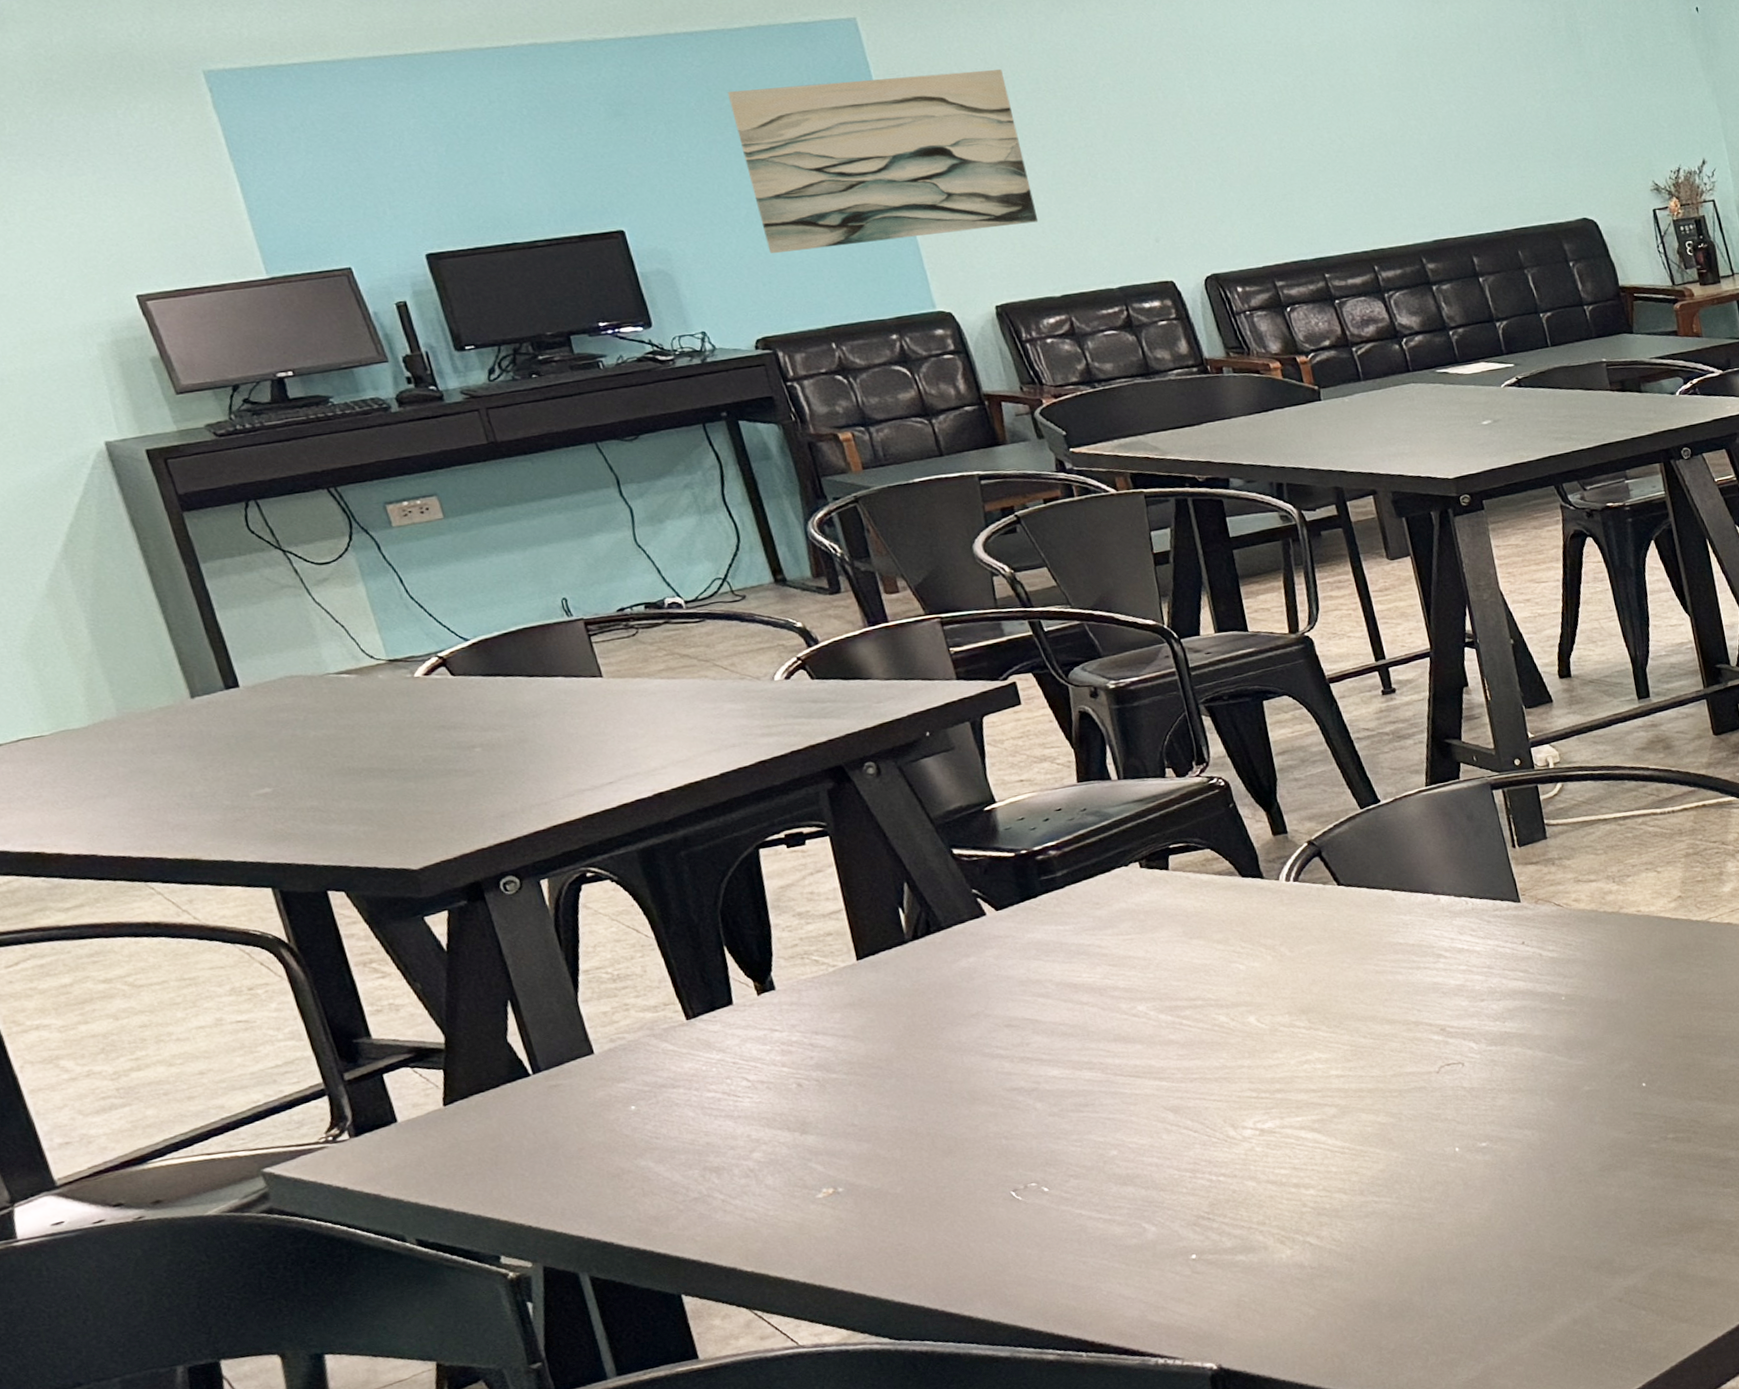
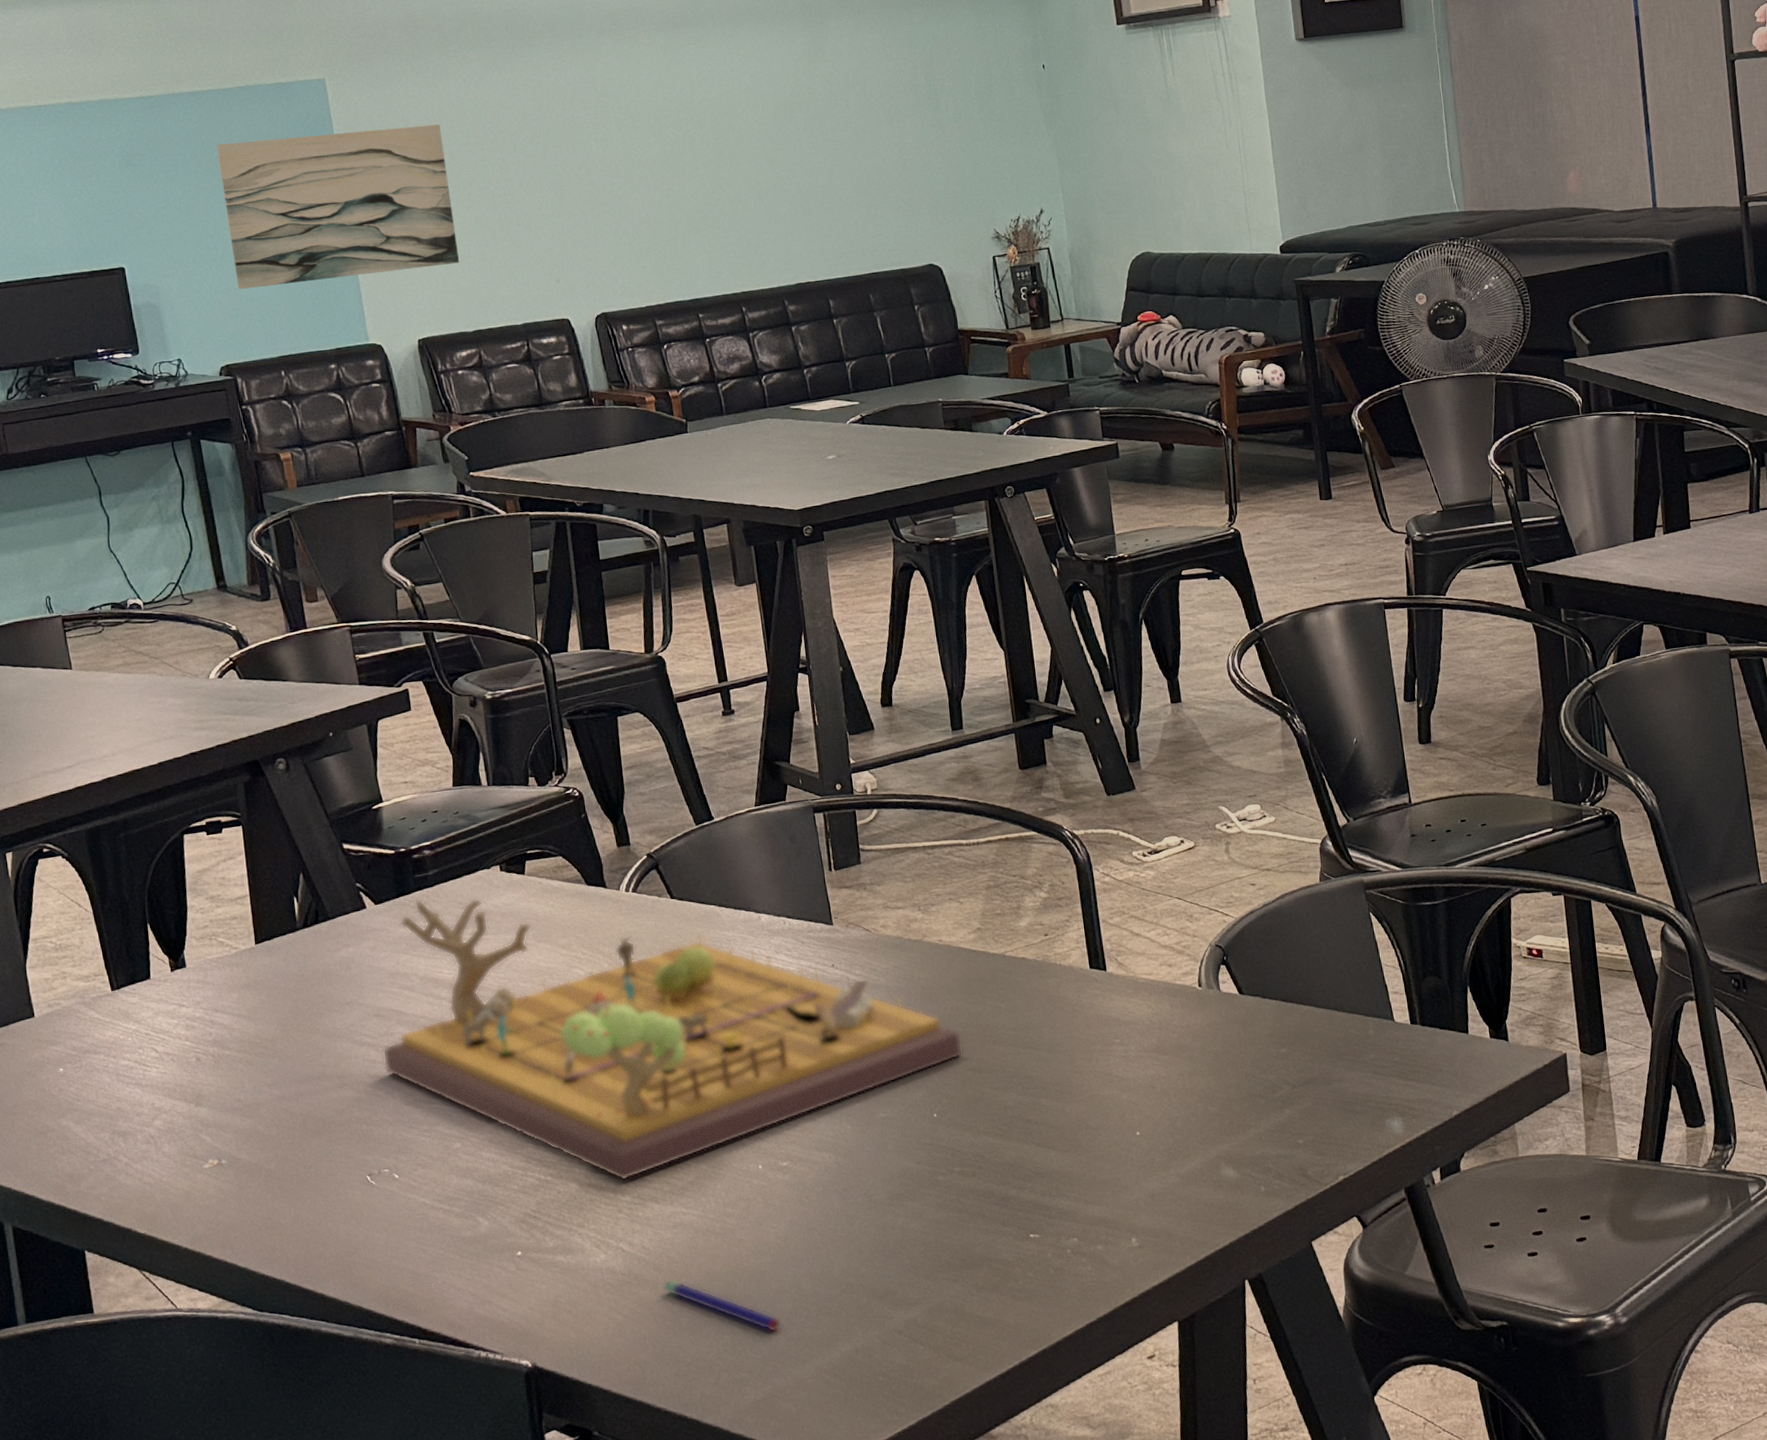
gameboard: none [1018,897,1670,1175] -> present [382,898,963,1181]
pen: none [1358,1269,1492,1312] -> present [663,1280,782,1333]

